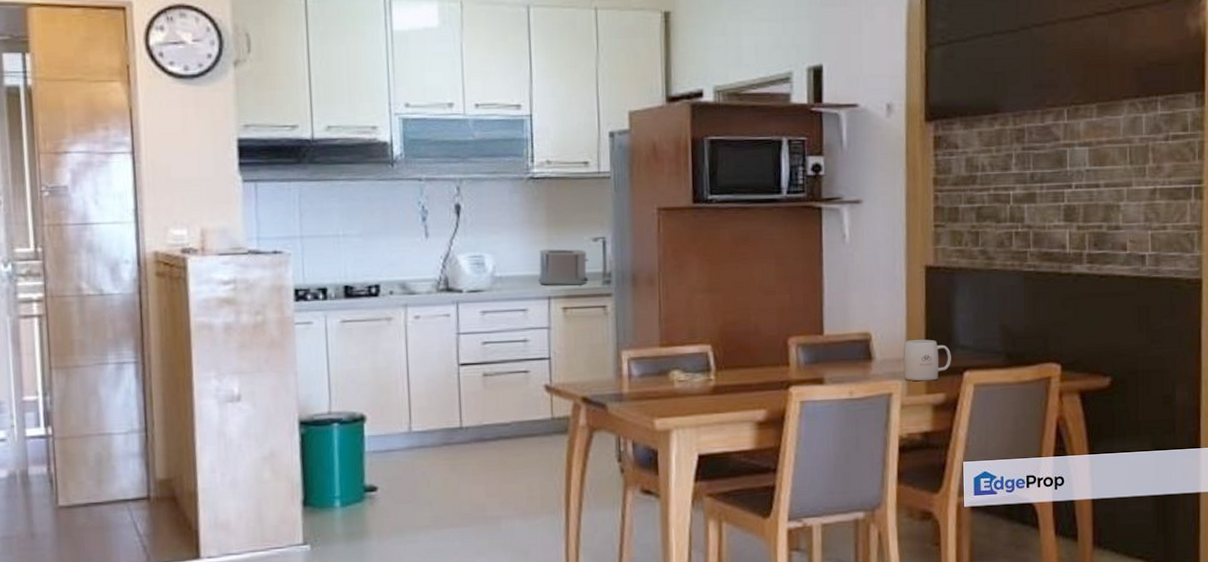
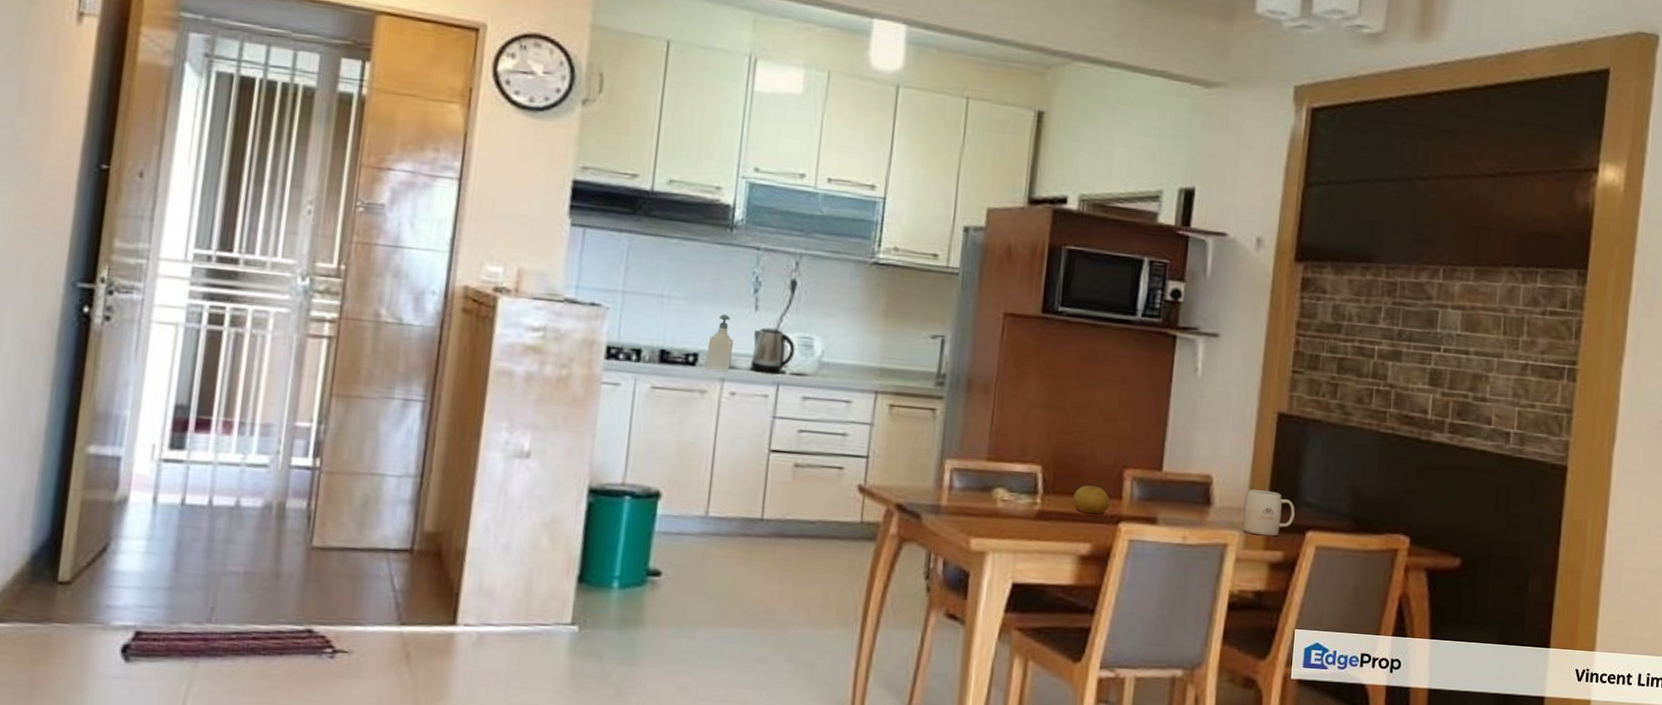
soap bottle: none [387,245,411,299] -> present [705,314,734,372]
kettle: none [428,252,468,296] -> present [749,327,795,376]
toaster: present [538,249,589,287] -> none [867,339,924,385]
fruit: none [743,356,778,384] -> present [1072,485,1110,515]

